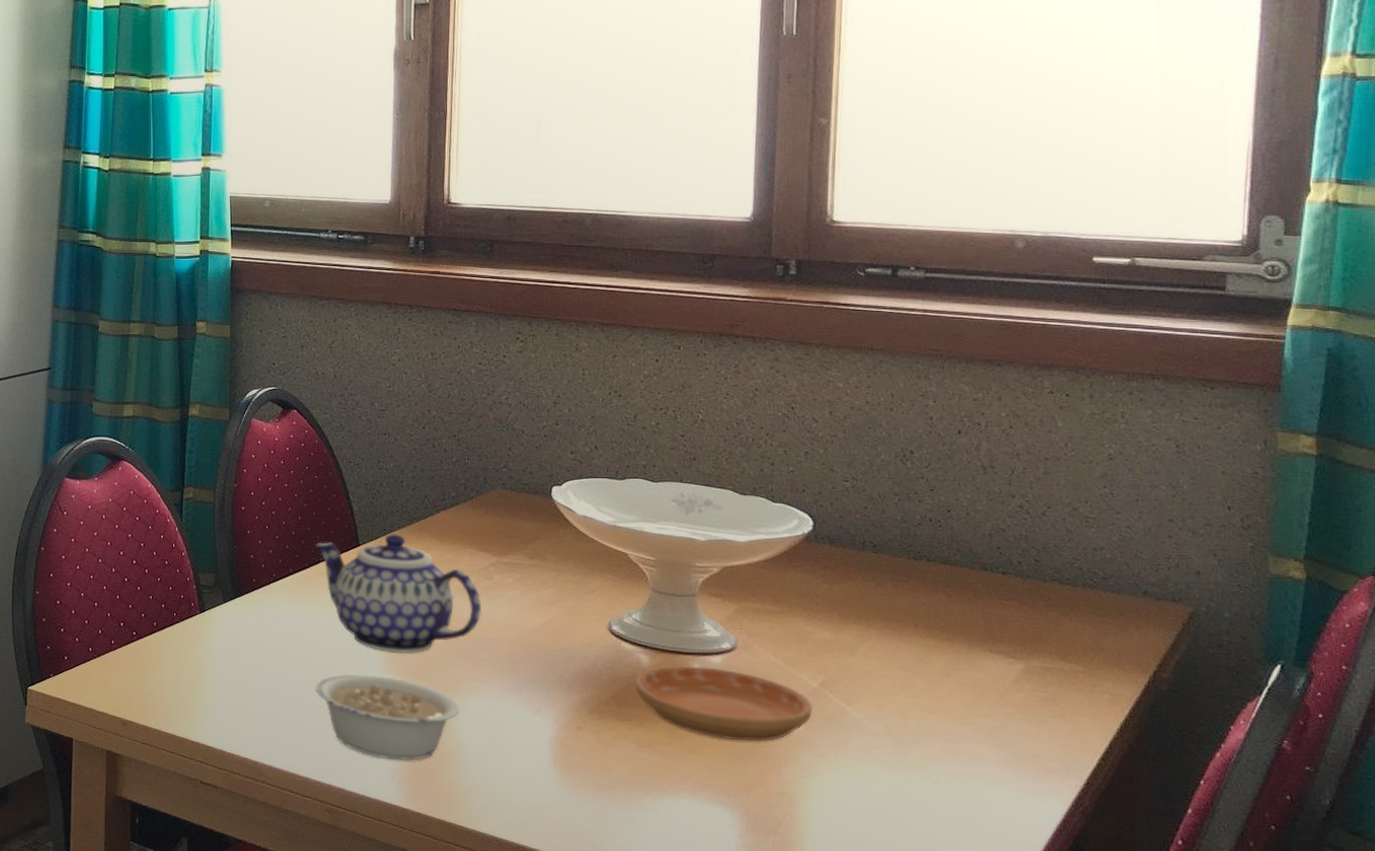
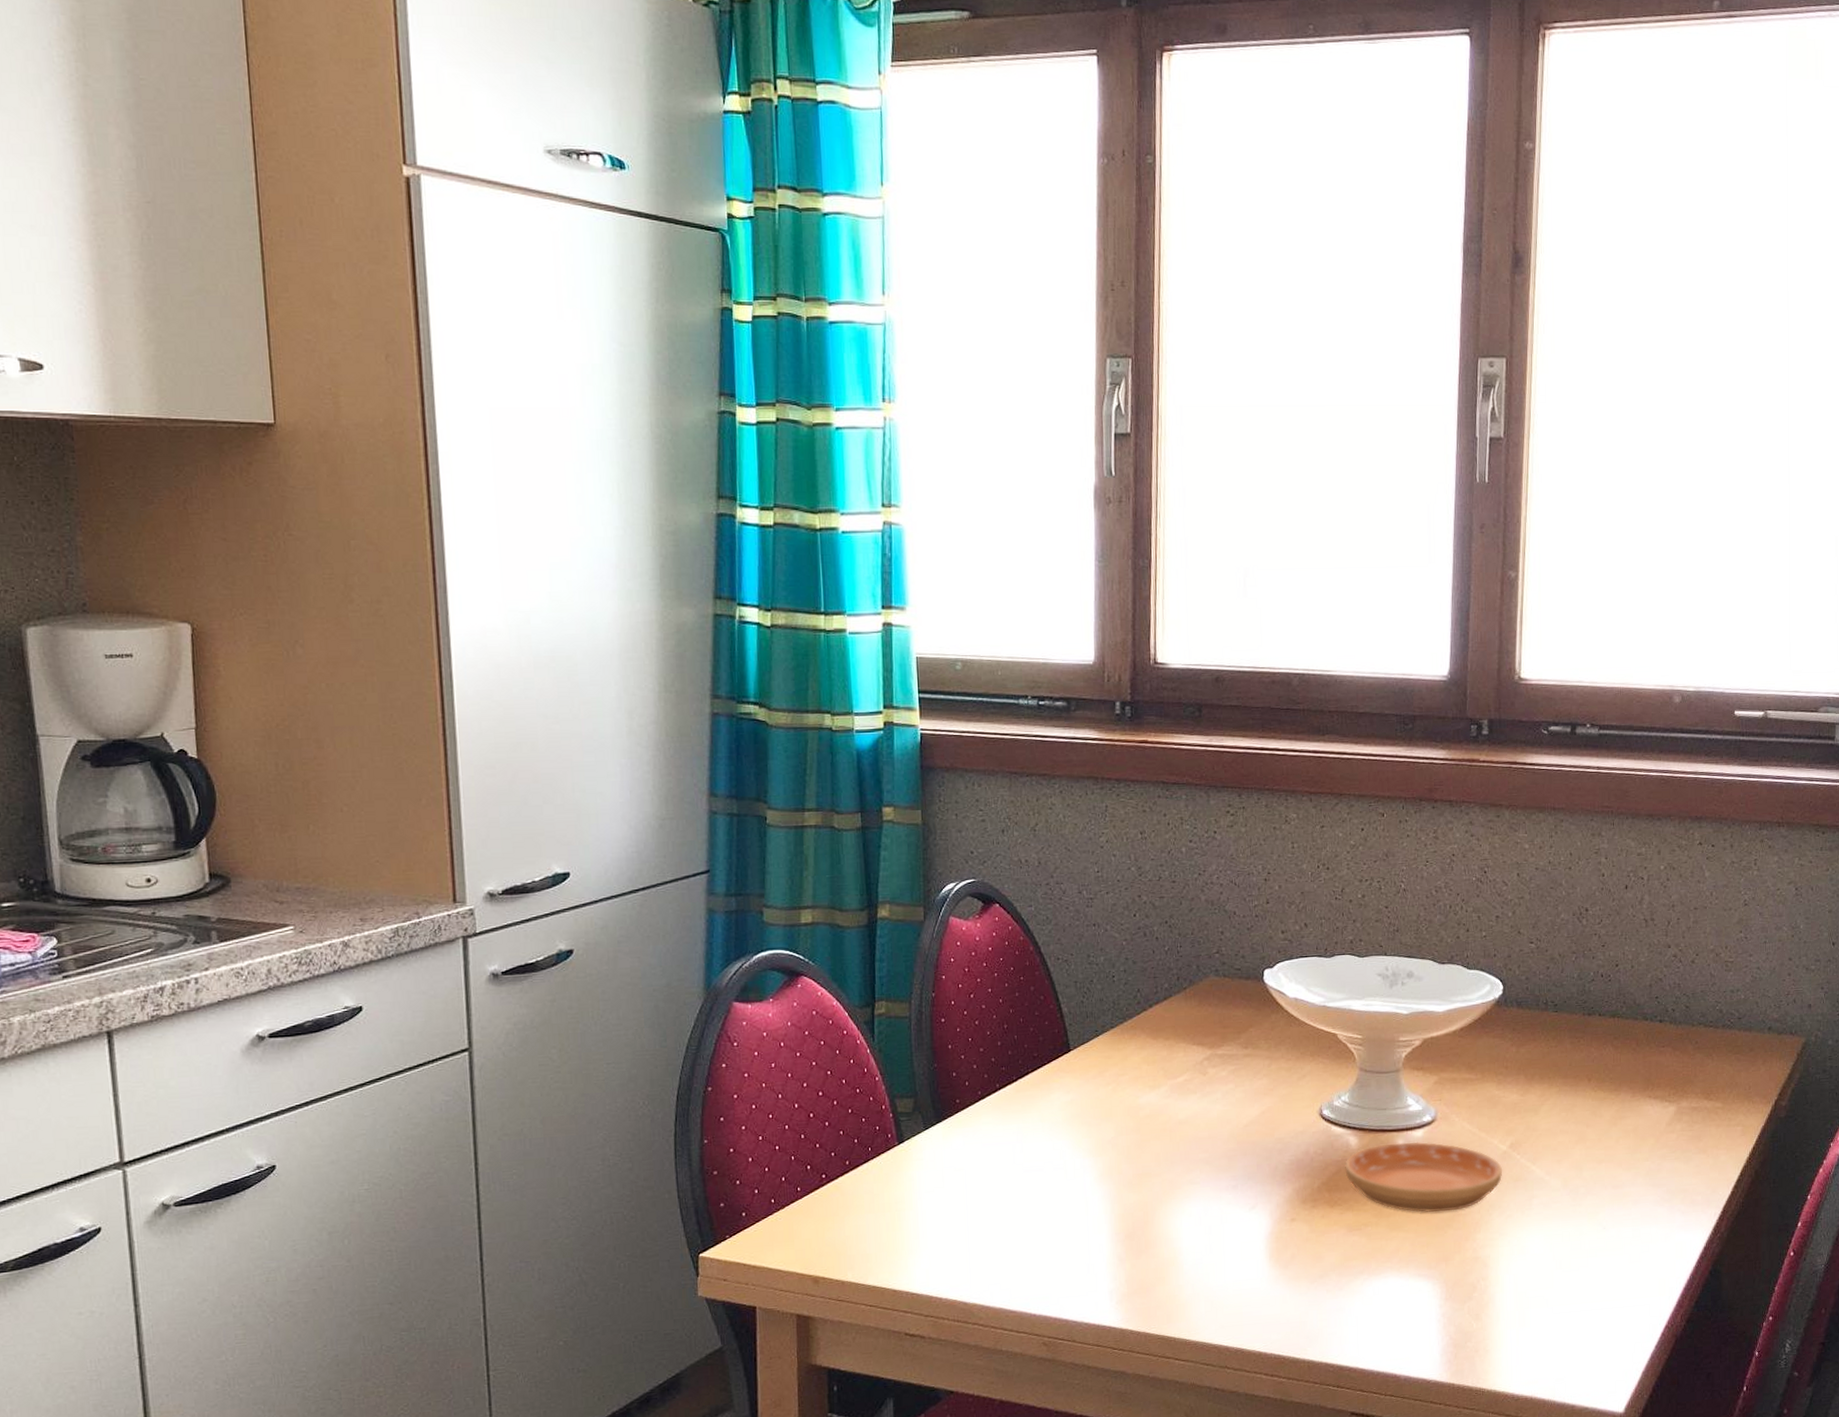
teapot: present [315,534,481,654] -> none [1022,1035,1196,1165]
legume: present [315,673,460,760] -> none [1027,1190,1177,1279]

